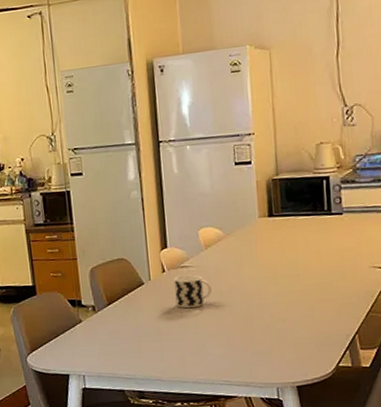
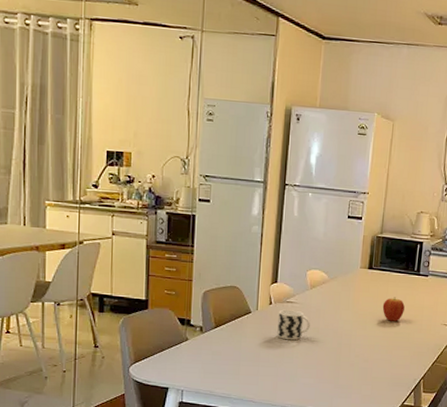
fruit: none [292,243,320,272] -> present [382,297,405,321]

